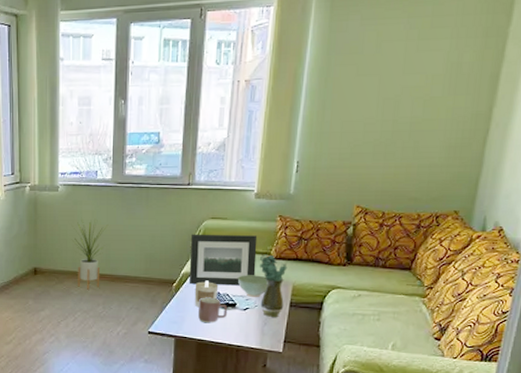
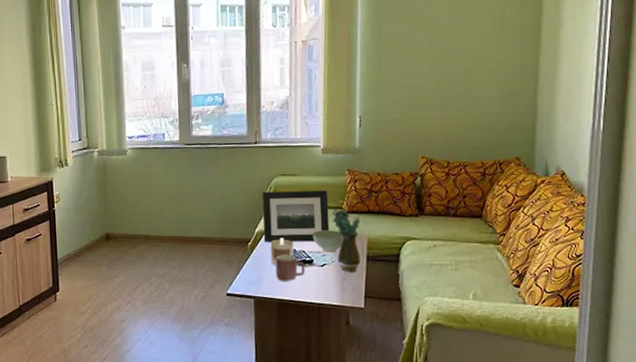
house plant: present [72,220,109,290] -> none [143,182,179,253]

